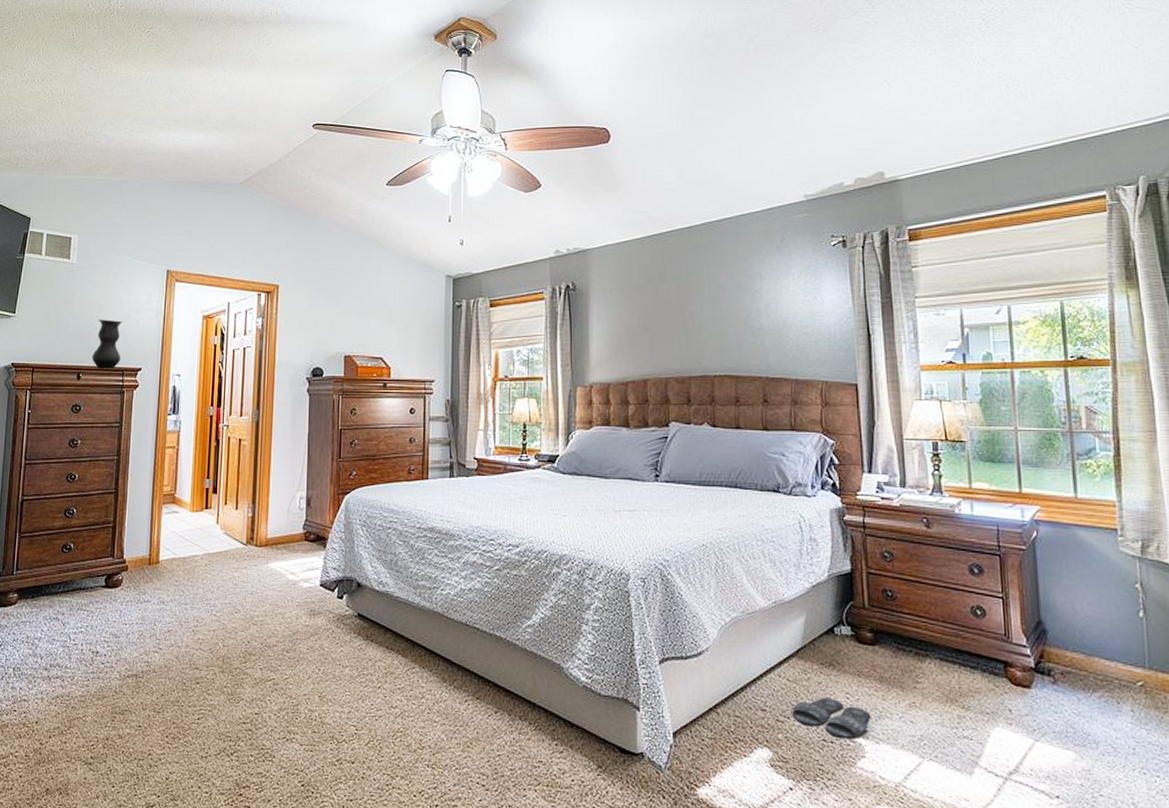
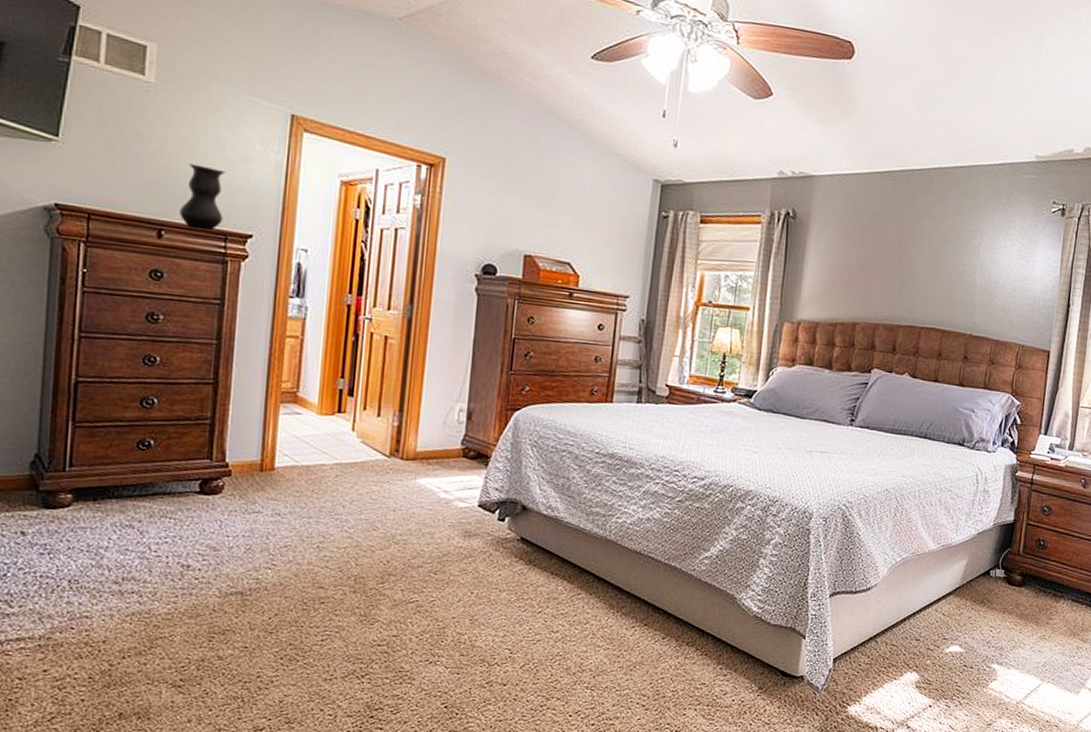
slippers: present [792,697,870,738] -> none [942,629,1007,664]

